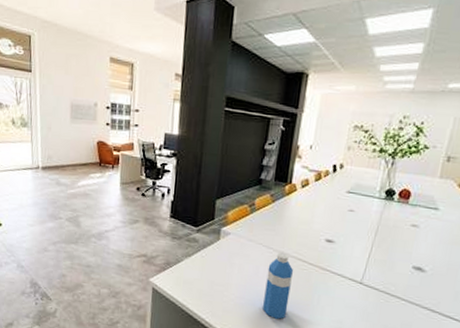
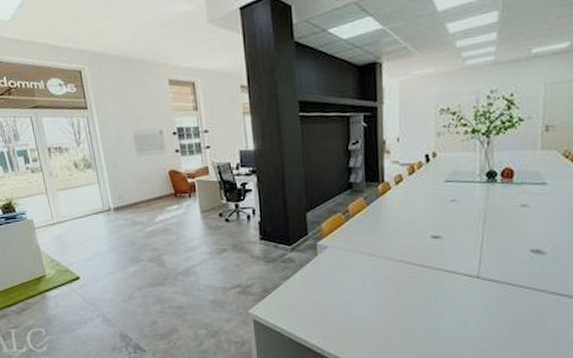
water bottle: present [263,252,294,319] -> none [374,258,404,332]

